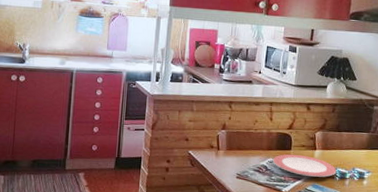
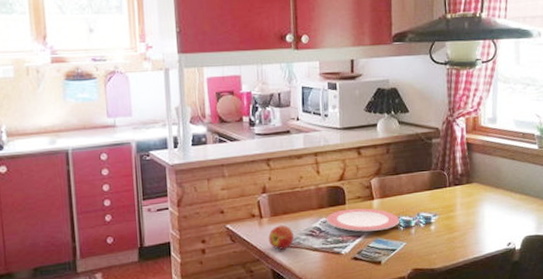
apple: none [222,158,244,179] -> present [268,224,295,250]

